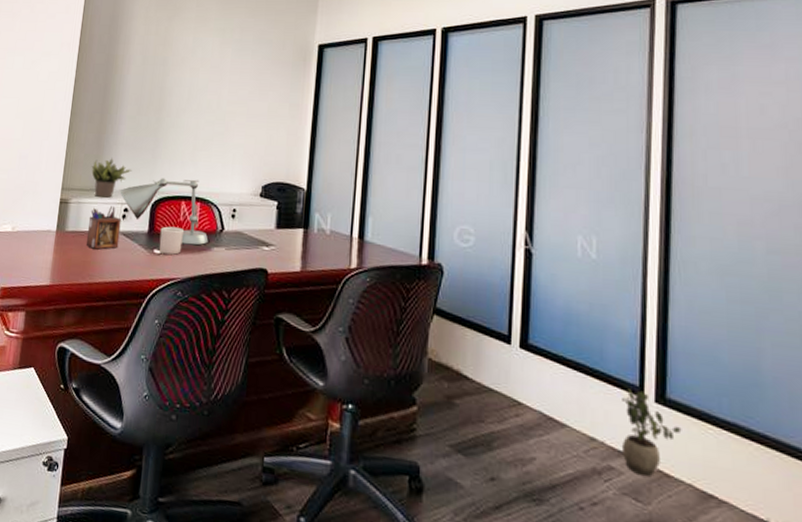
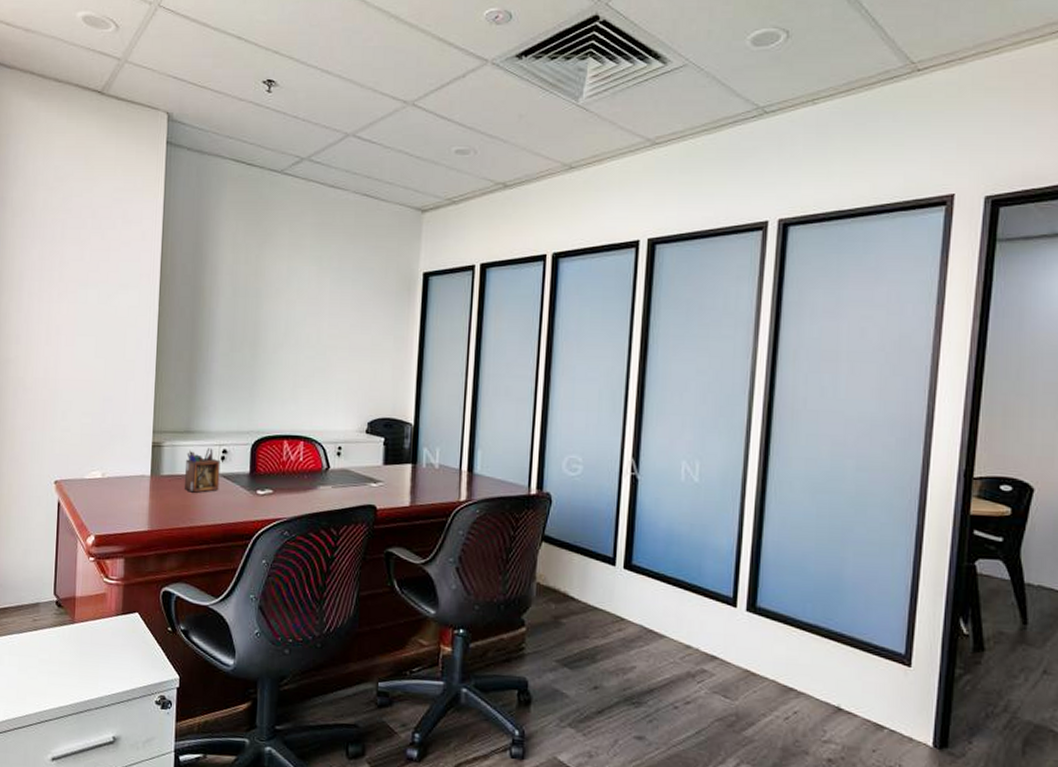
potted plant: present [91,157,132,198] -> none [184,397,228,440]
desk lamp: present [118,178,211,246] -> none [215,417,317,485]
mug: present [159,226,185,255] -> none [262,466,288,495]
potted plant: present [621,389,682,476] -> none [714,600,769,676]

